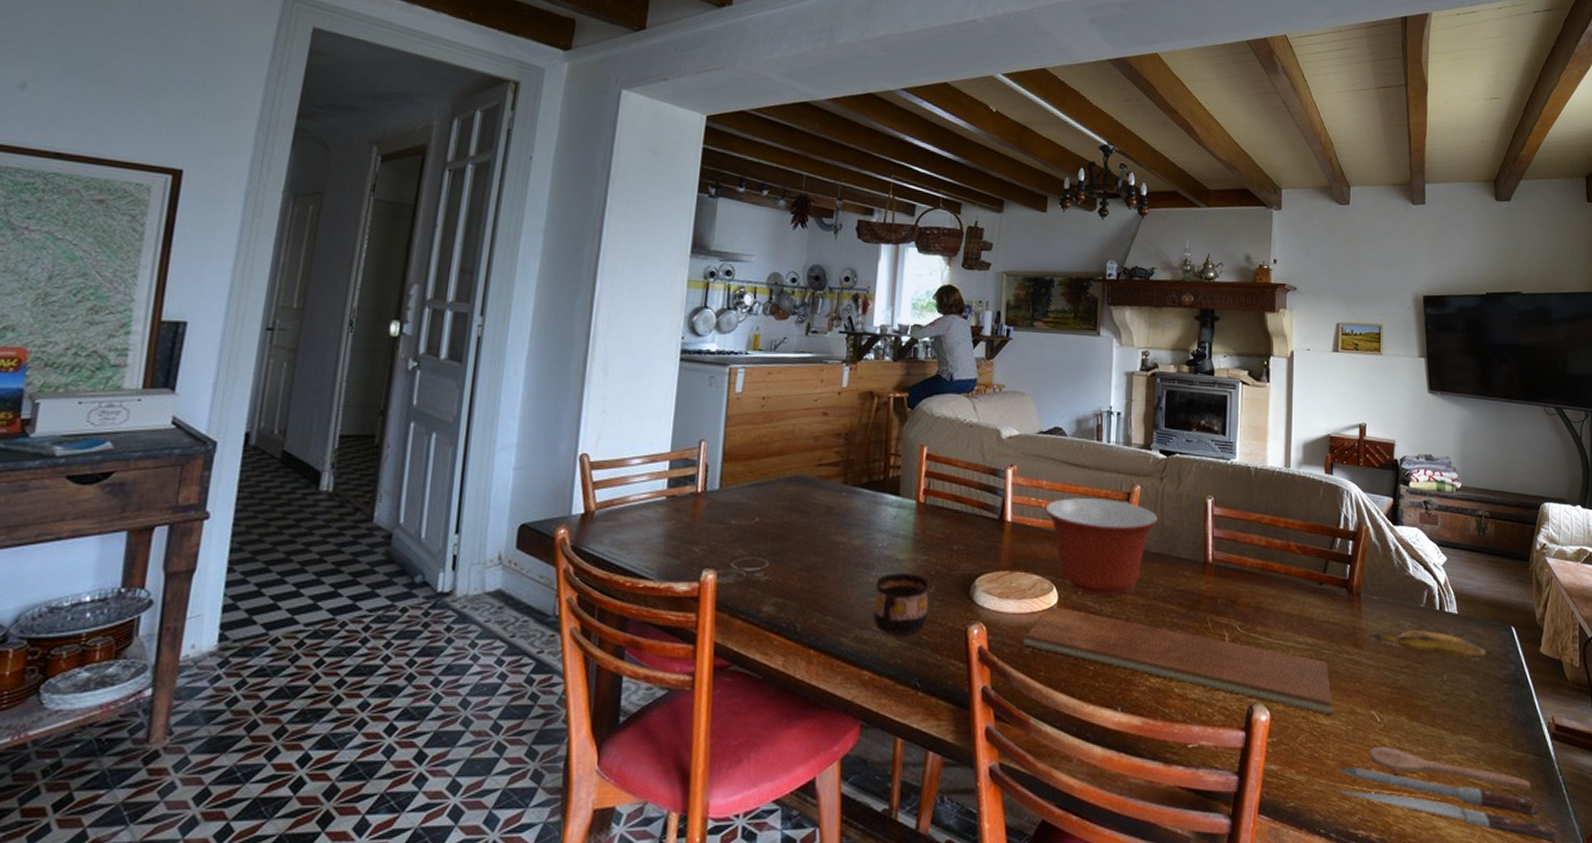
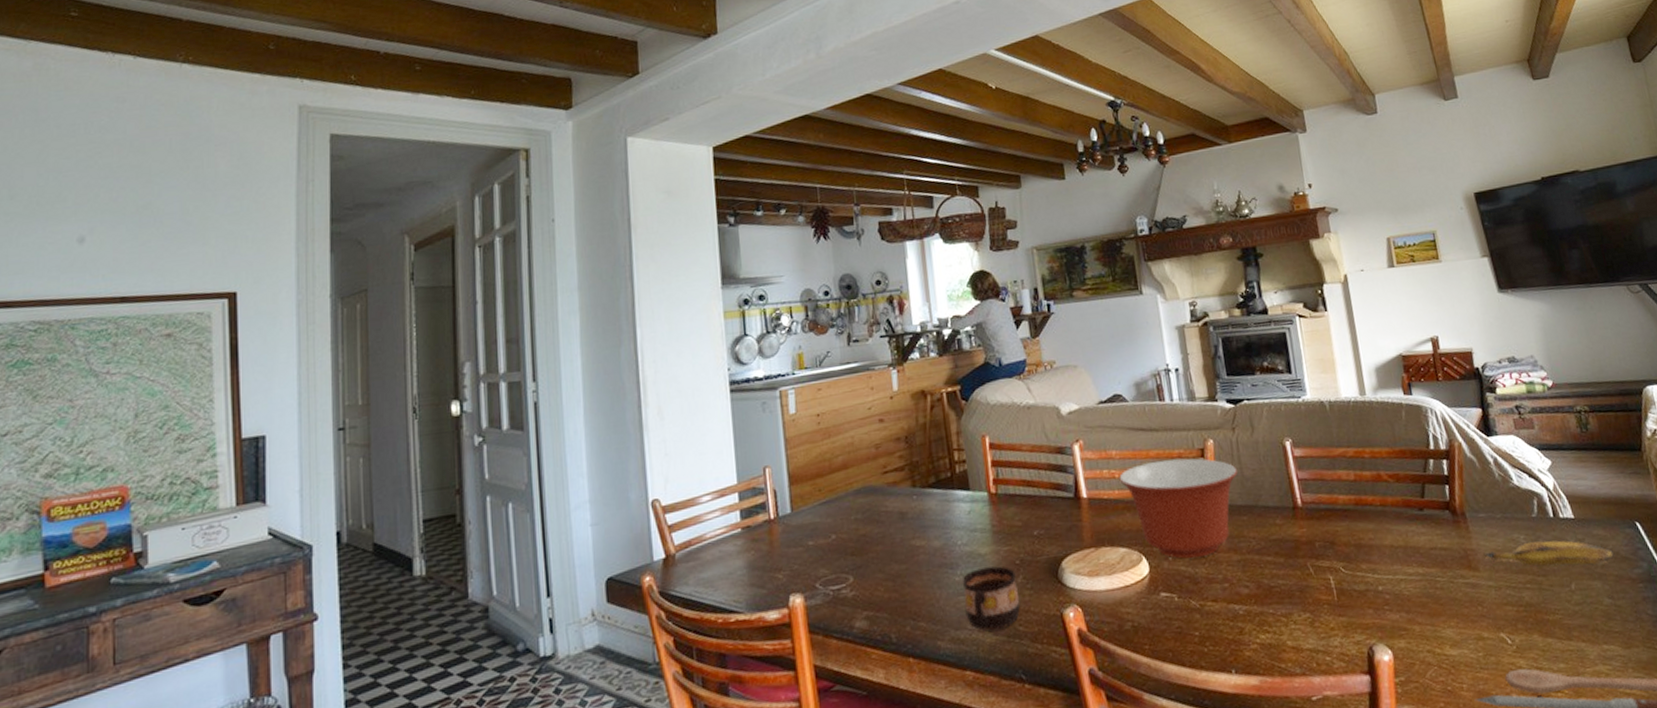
chopping board: present [1023,606,1332,715] -> none [1121,576,1459,645]

